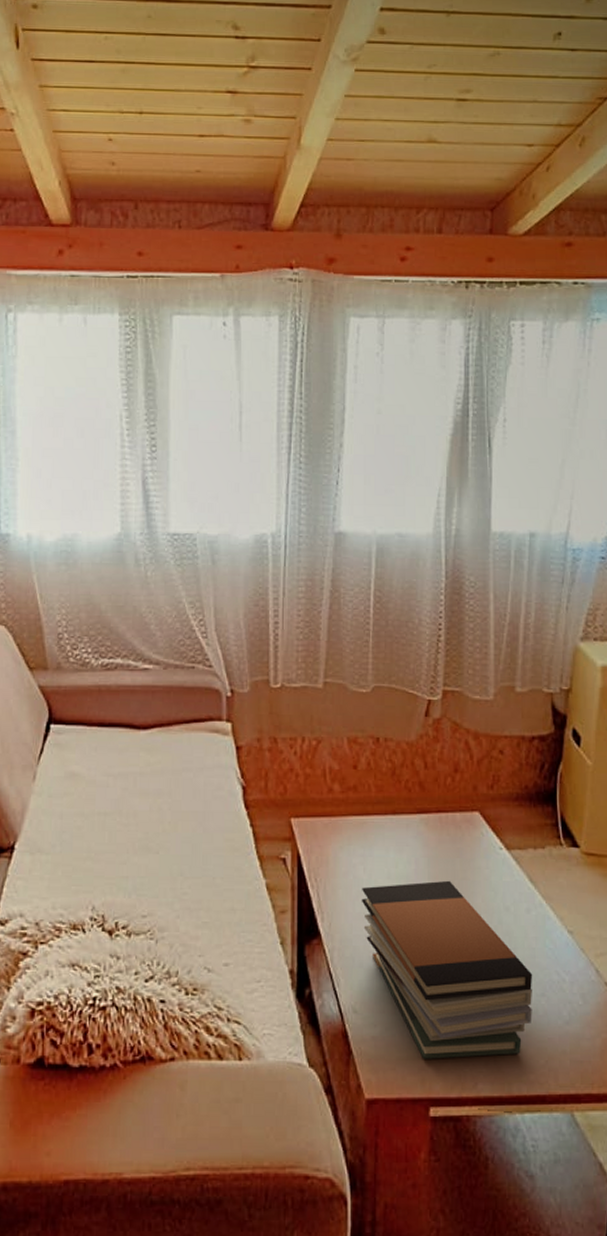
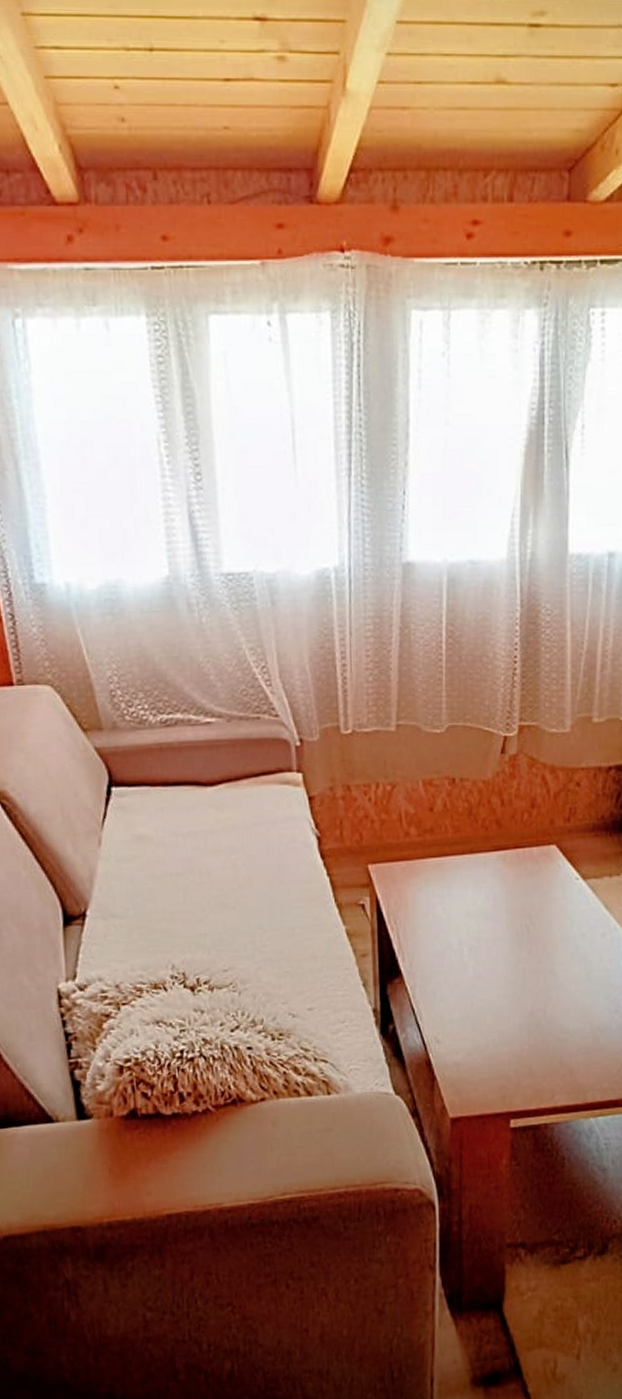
book stack: present [361,880,533,1059] -> none [440,913,607,1078]

